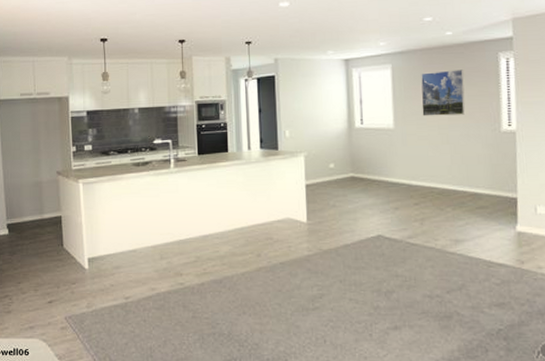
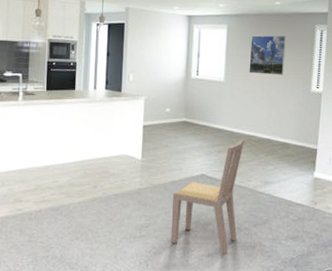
dining chair: none [346,192,428,327] -> present [170,139,244,255]

